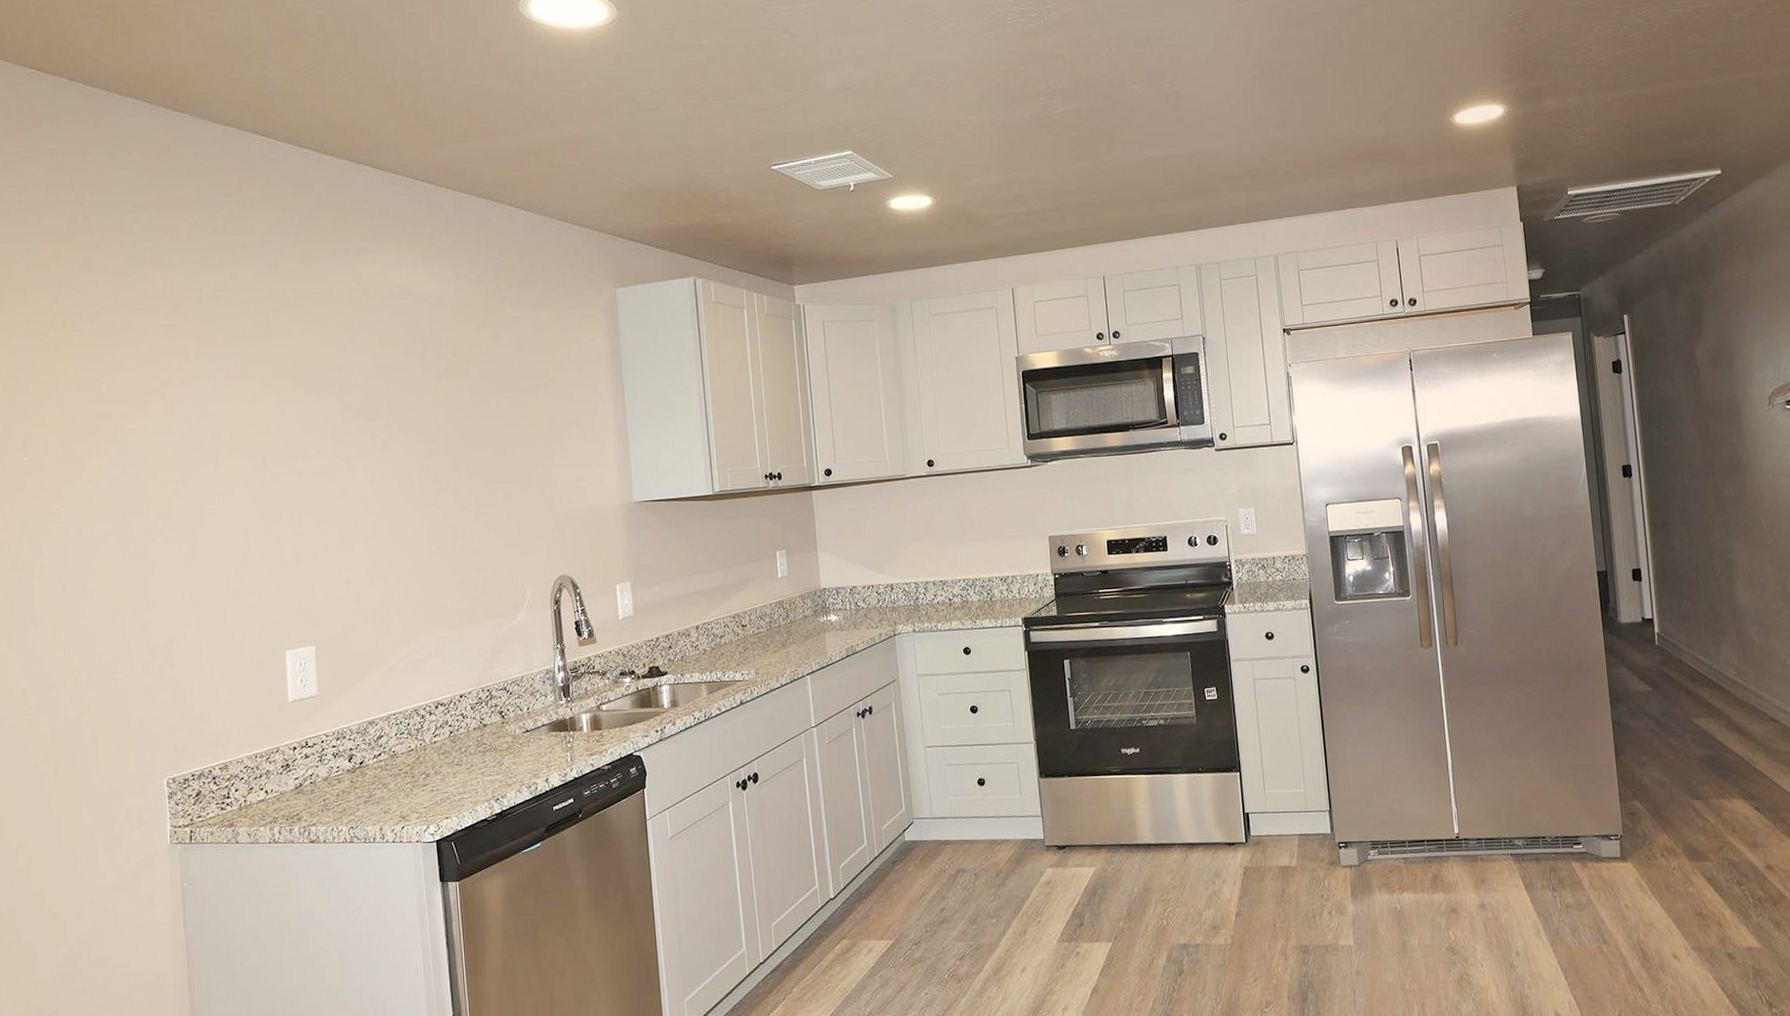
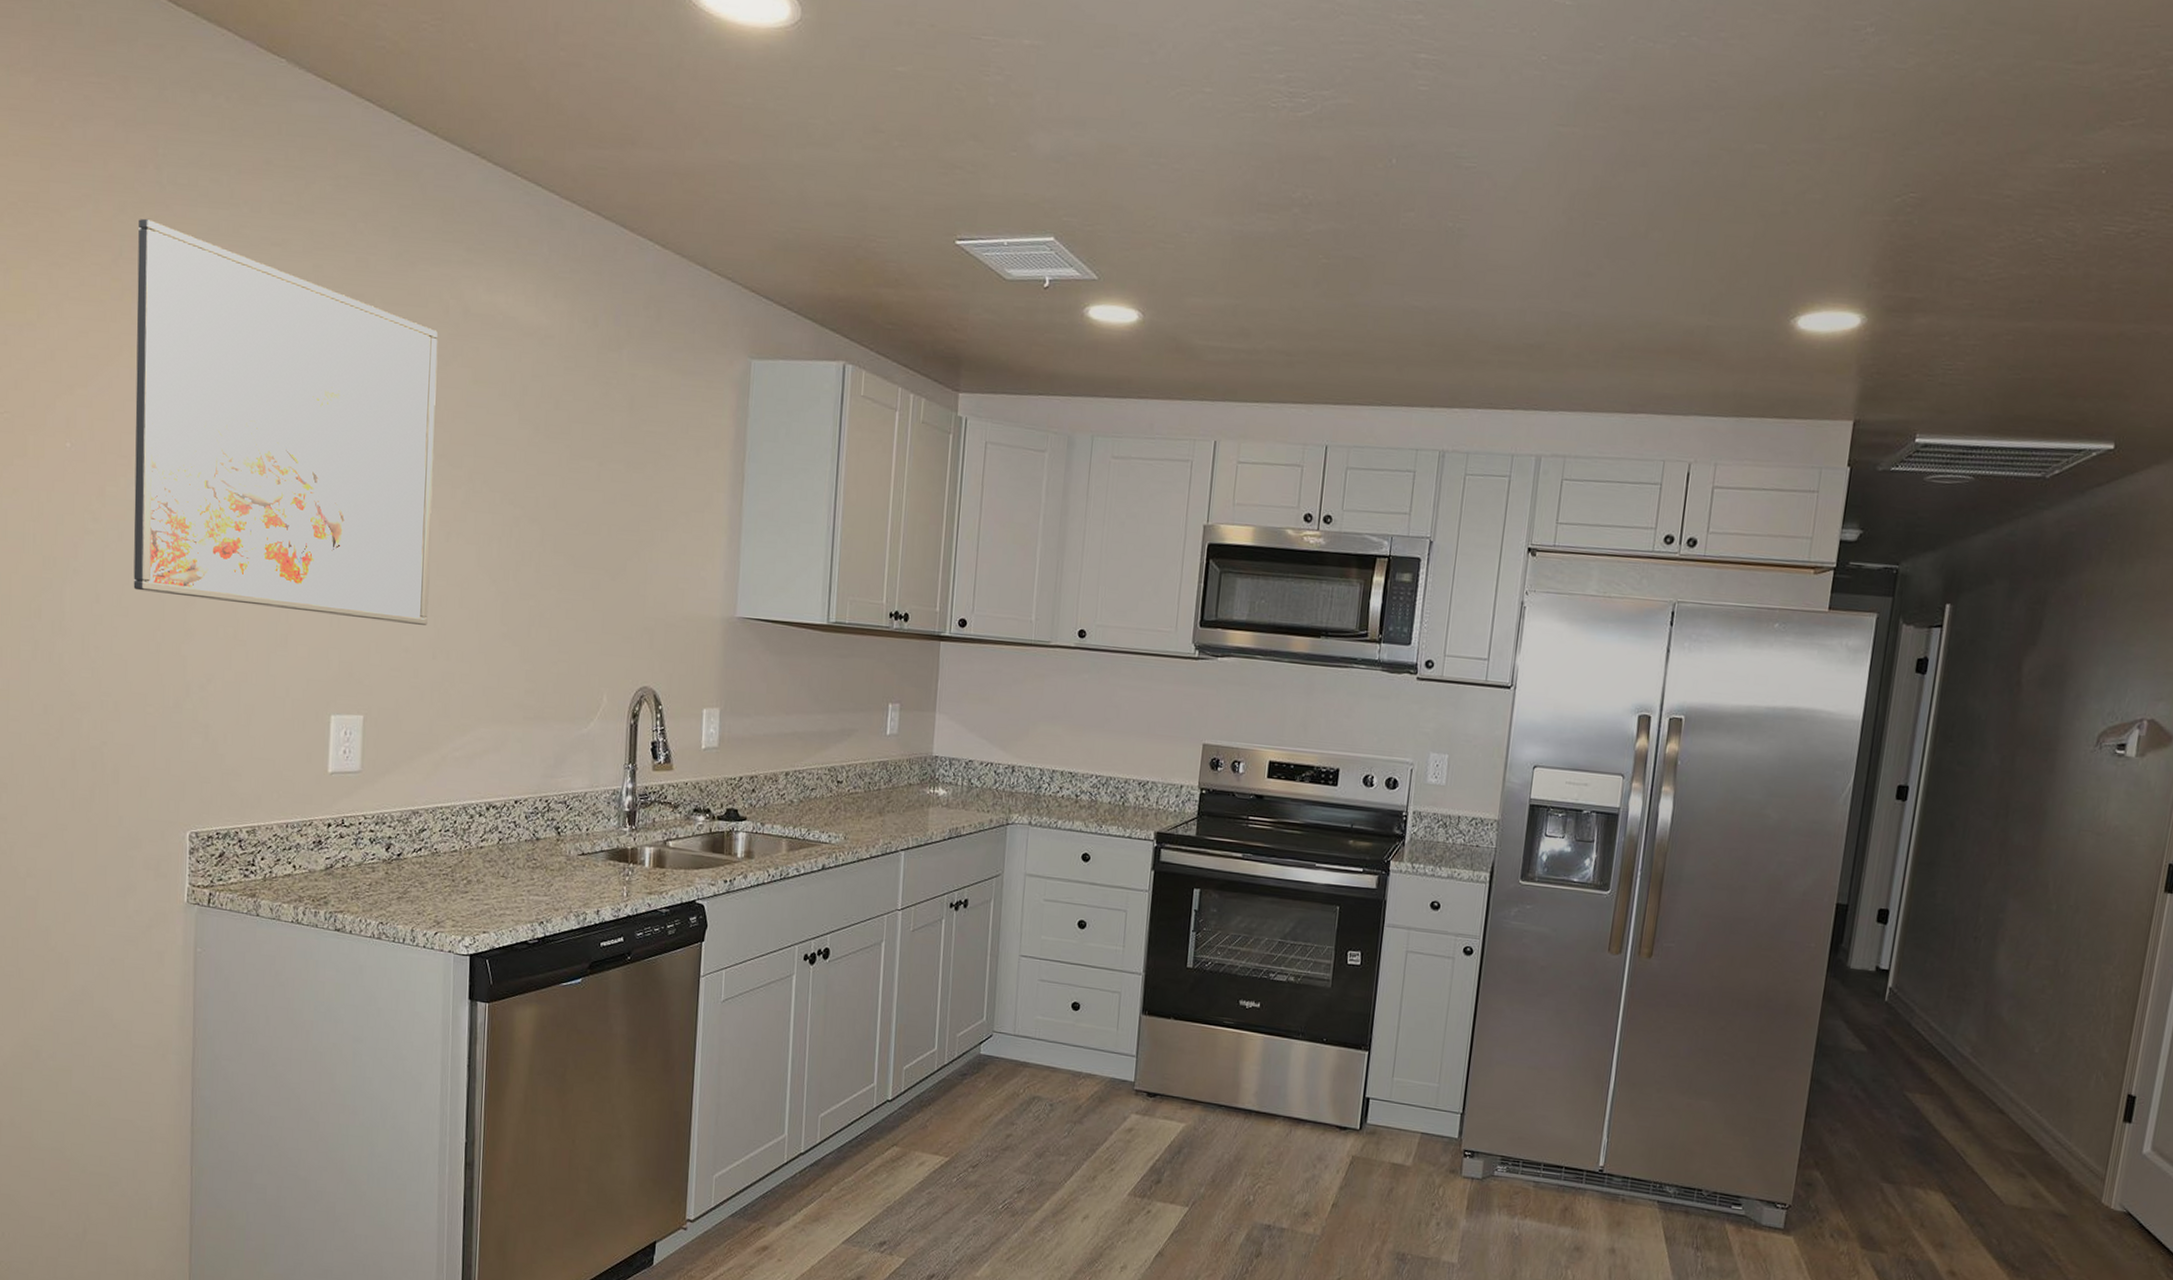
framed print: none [73,260,364,574] -> present [133,218,438,625]

